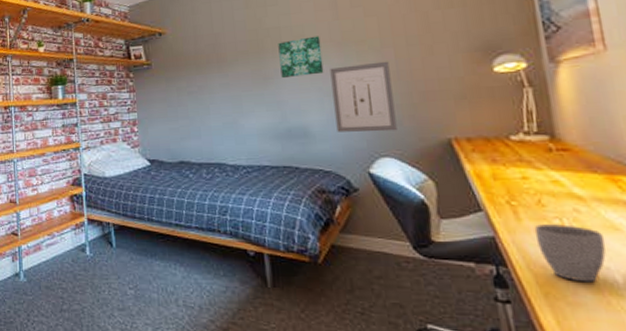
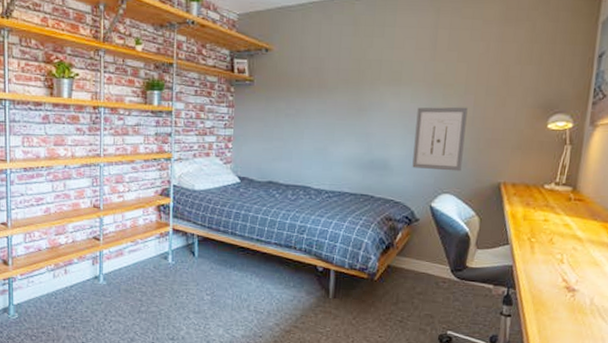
wall art: present [278,36,324,79] -> none [374,74,415,112]
mug: present [534,224,606,283] -> none [541,258,587,303]

